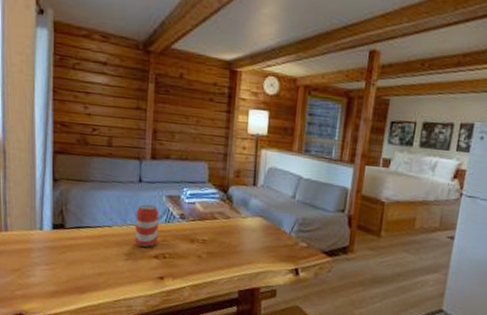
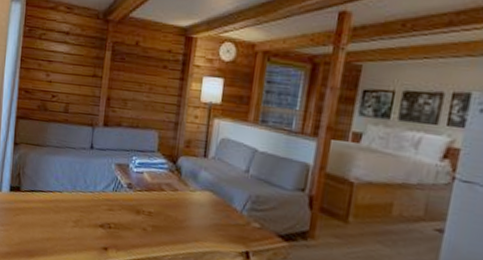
beverage can: present [135,204,159,247] -> none [83,171,107,216]

